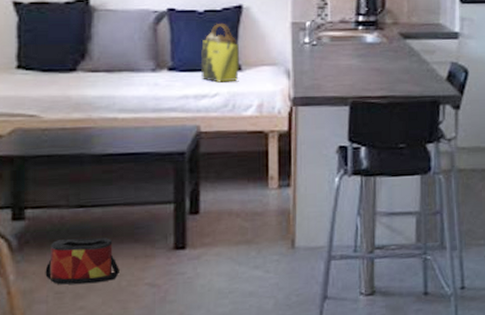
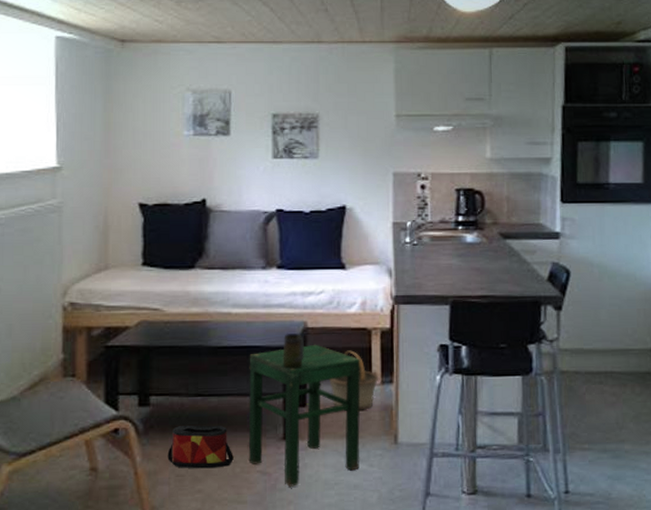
stool: none [136,149,257,298] -> present [248,344,360,487]
mug: none [174,137,198,175] -> present [283,332,305,369]
tote bag: present [200,23,240,83] -> none [307,223,344,280]
basket: none [224,154,276,216] -> present [329,350,379,410]

